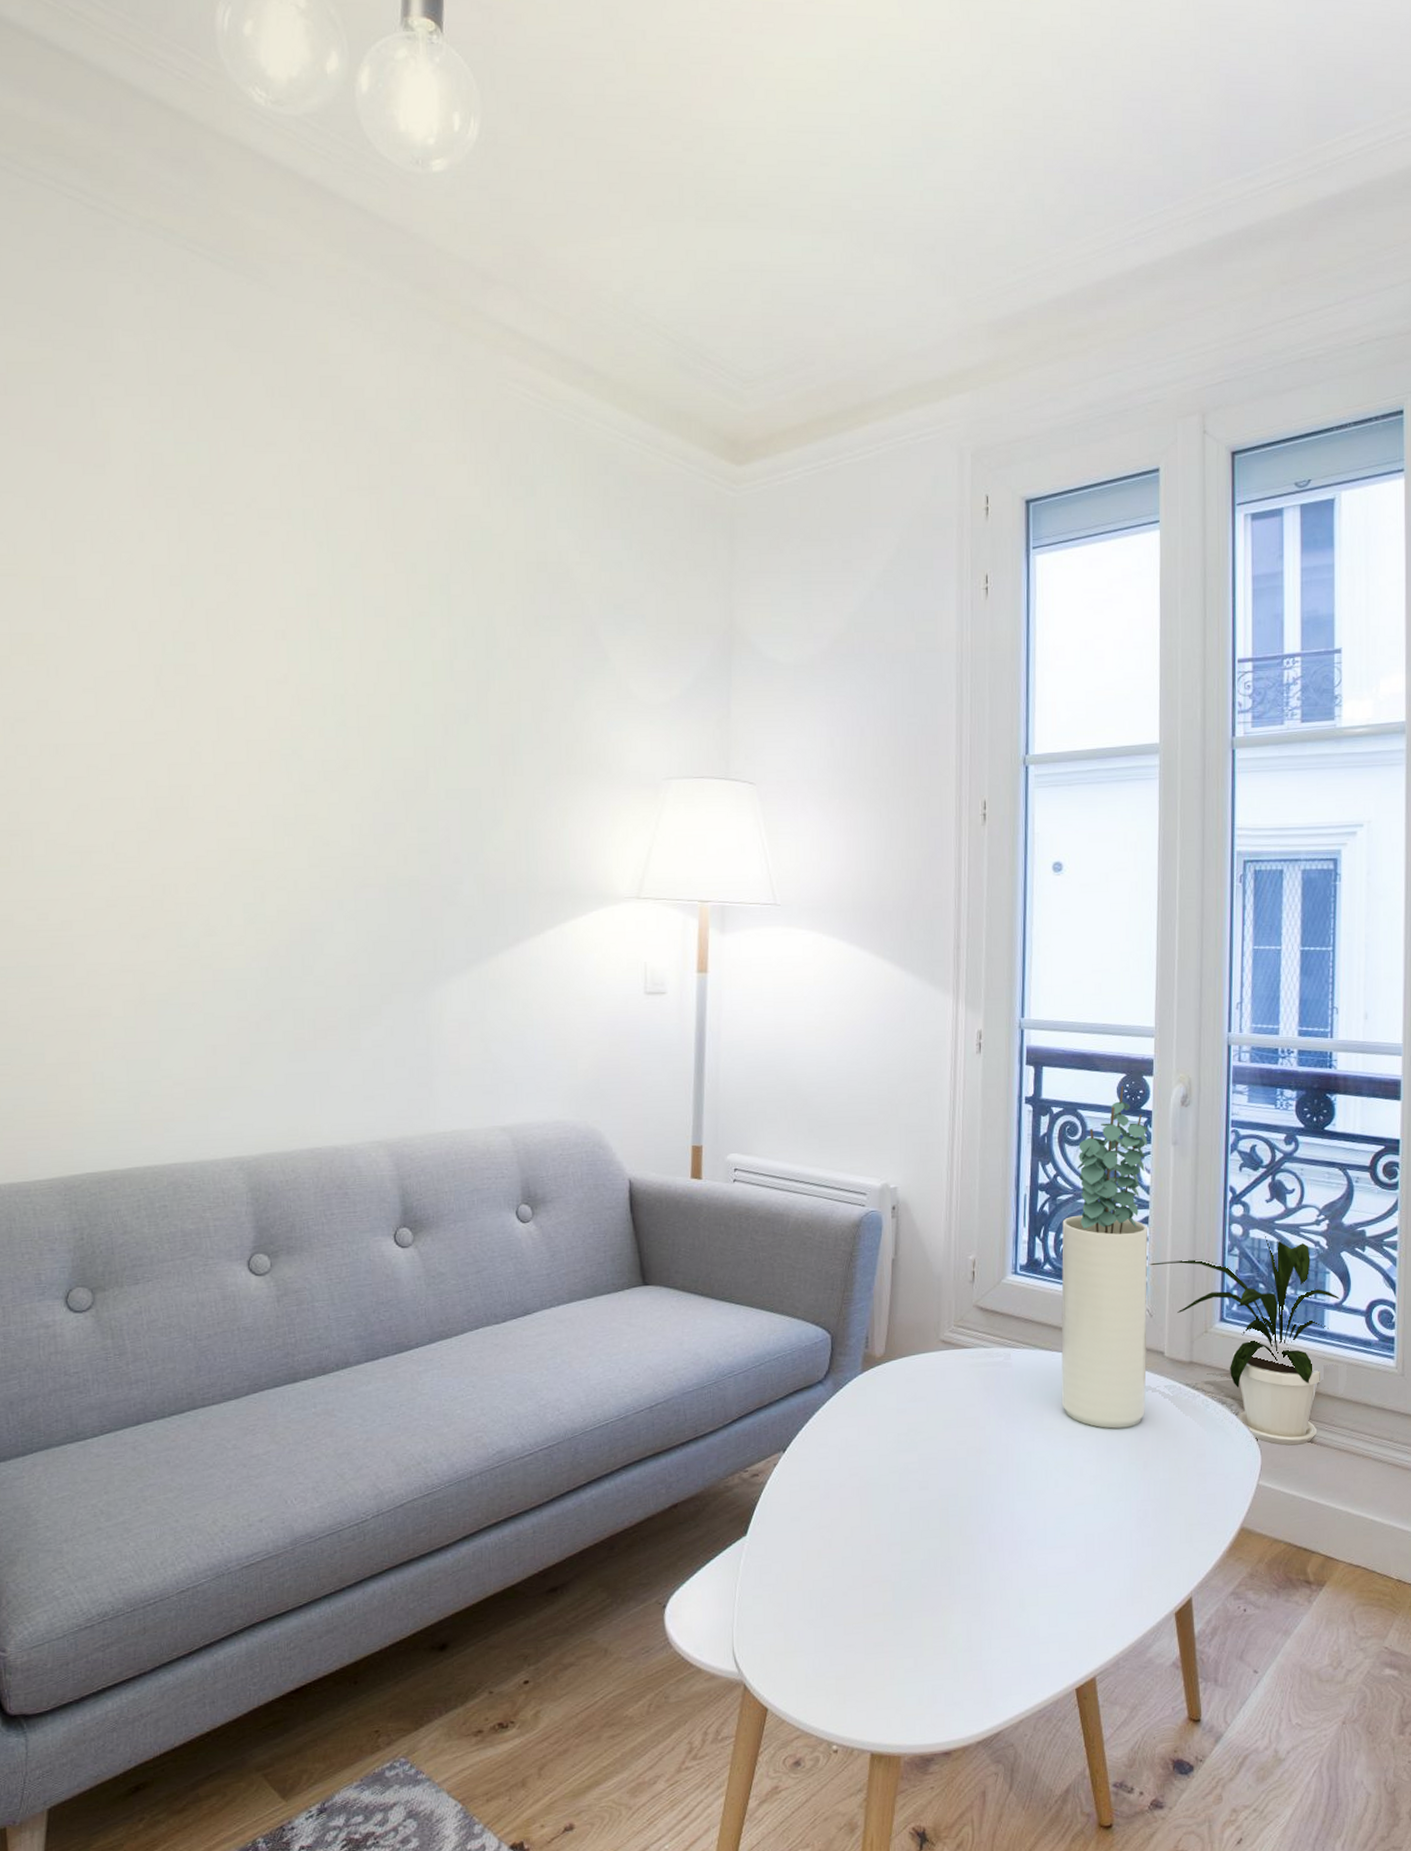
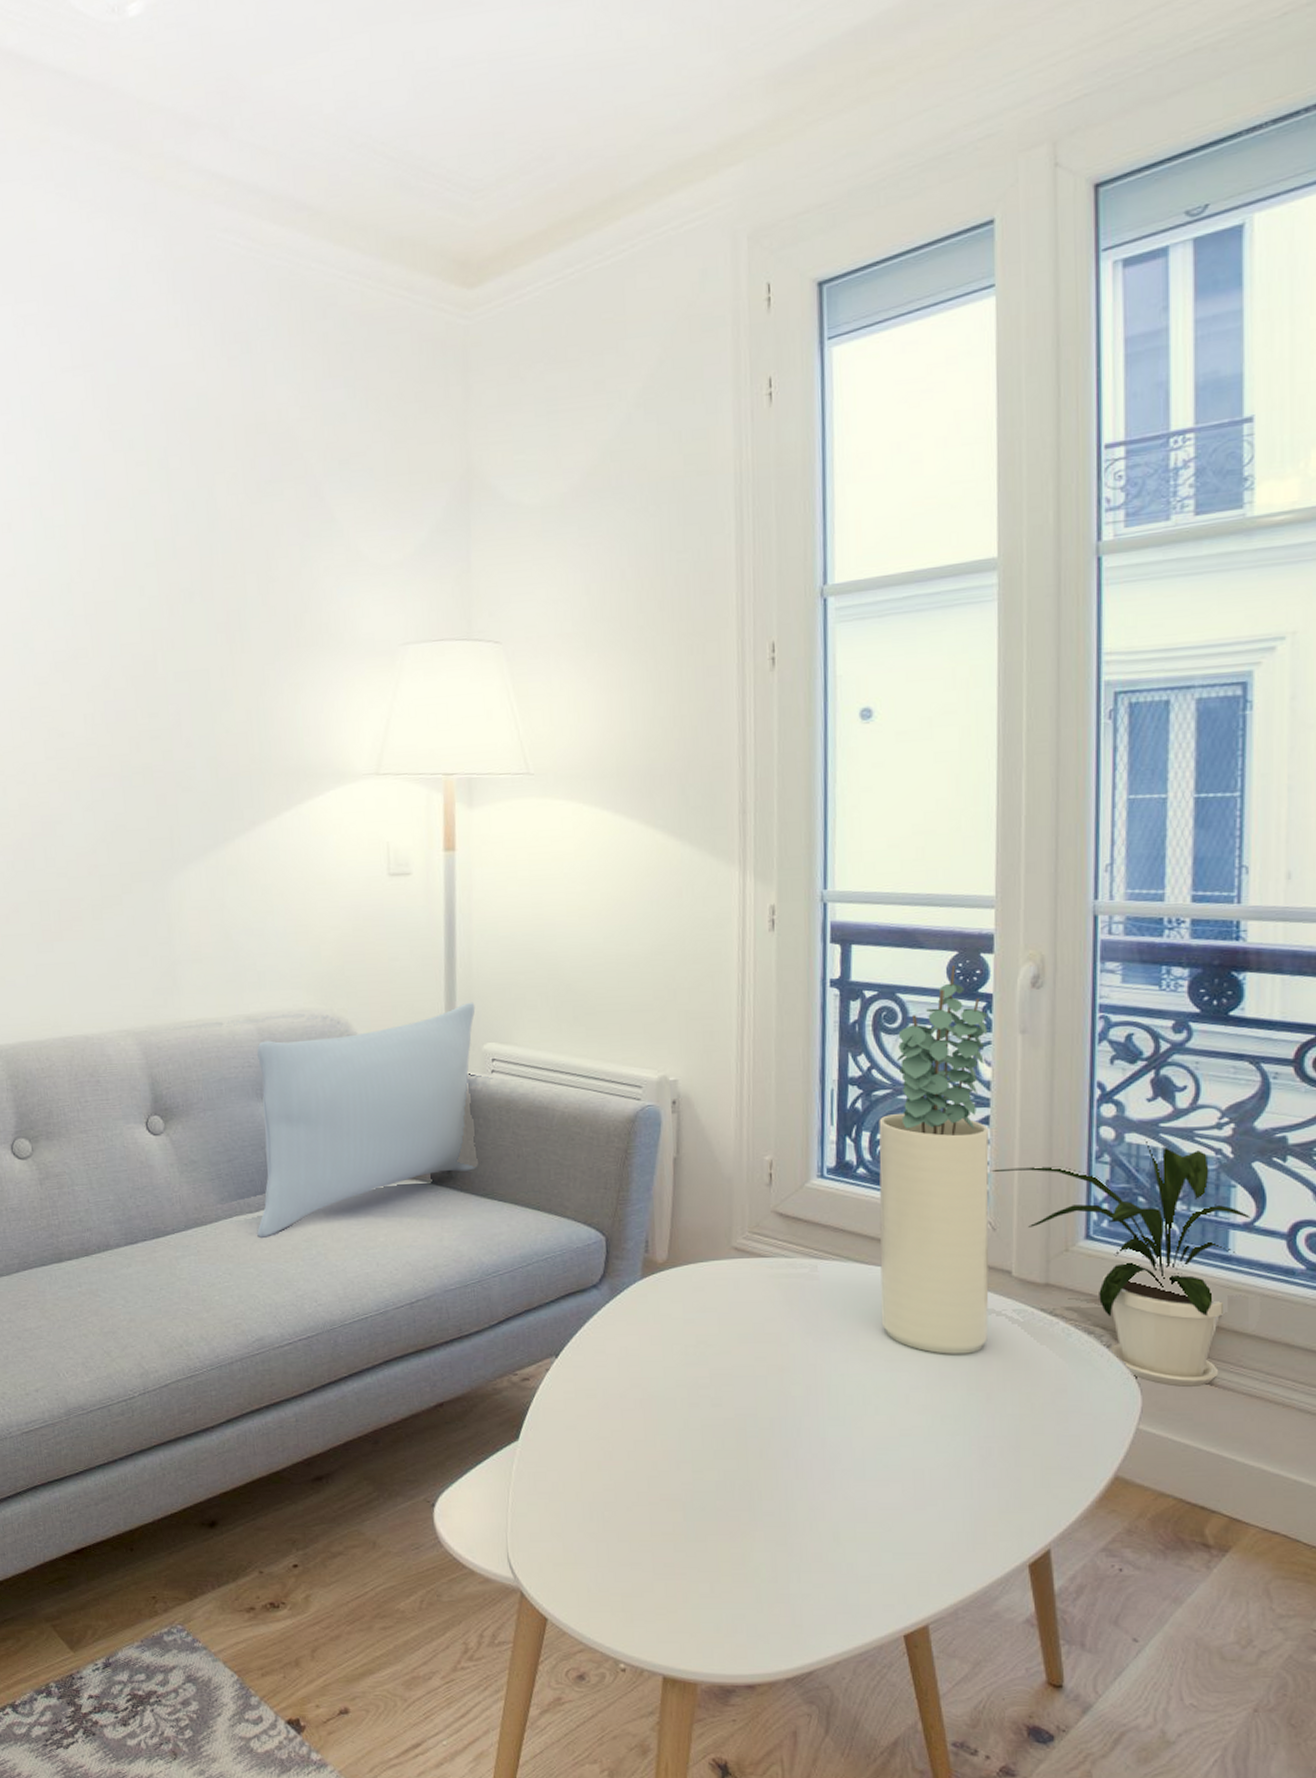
pillow: none [503,1115,721,1350] -> present [257,1002,478,1239]

